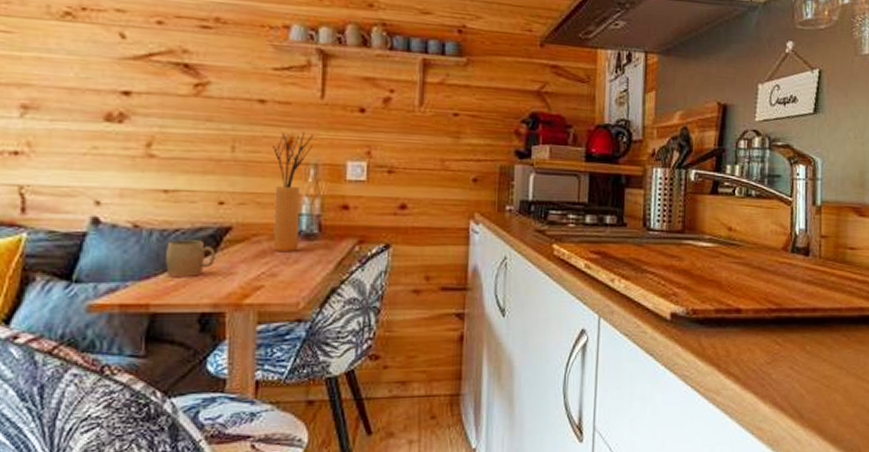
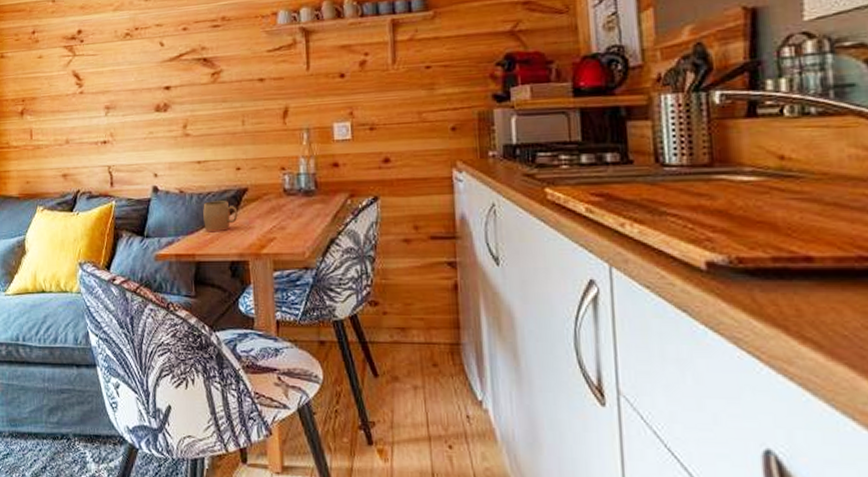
vase: present [273,132,313,253] -> none [273,101,304,208]

